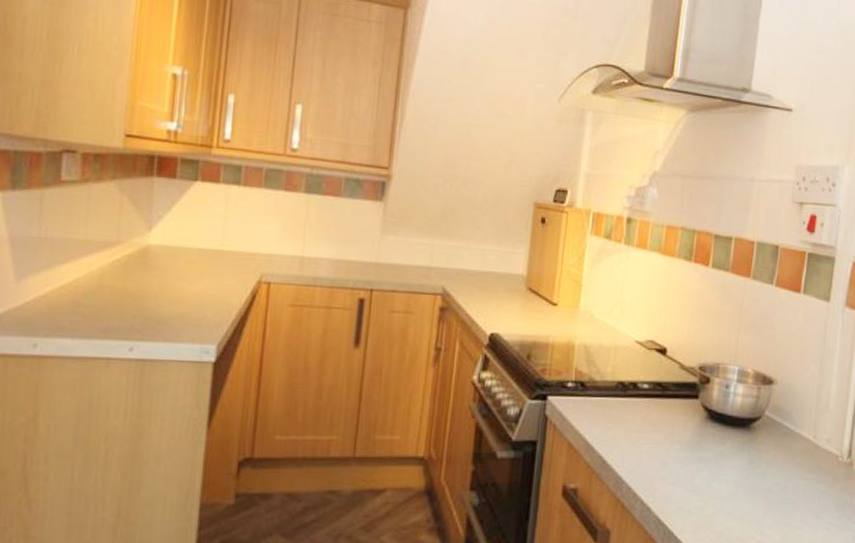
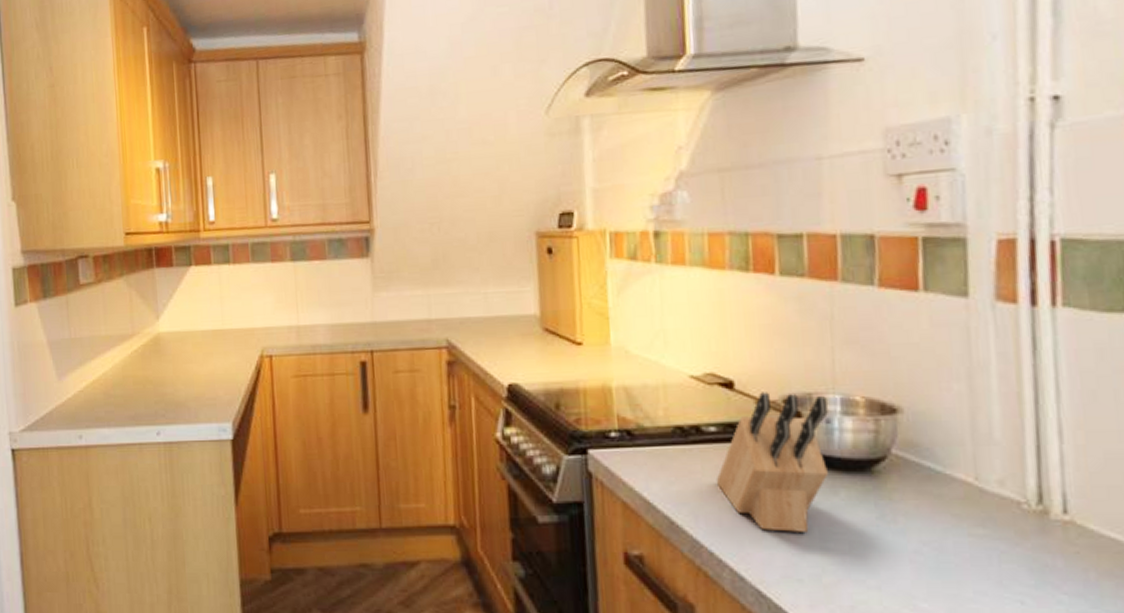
knife block: none [642,359,729,473] -> present [715,392,828,532]

